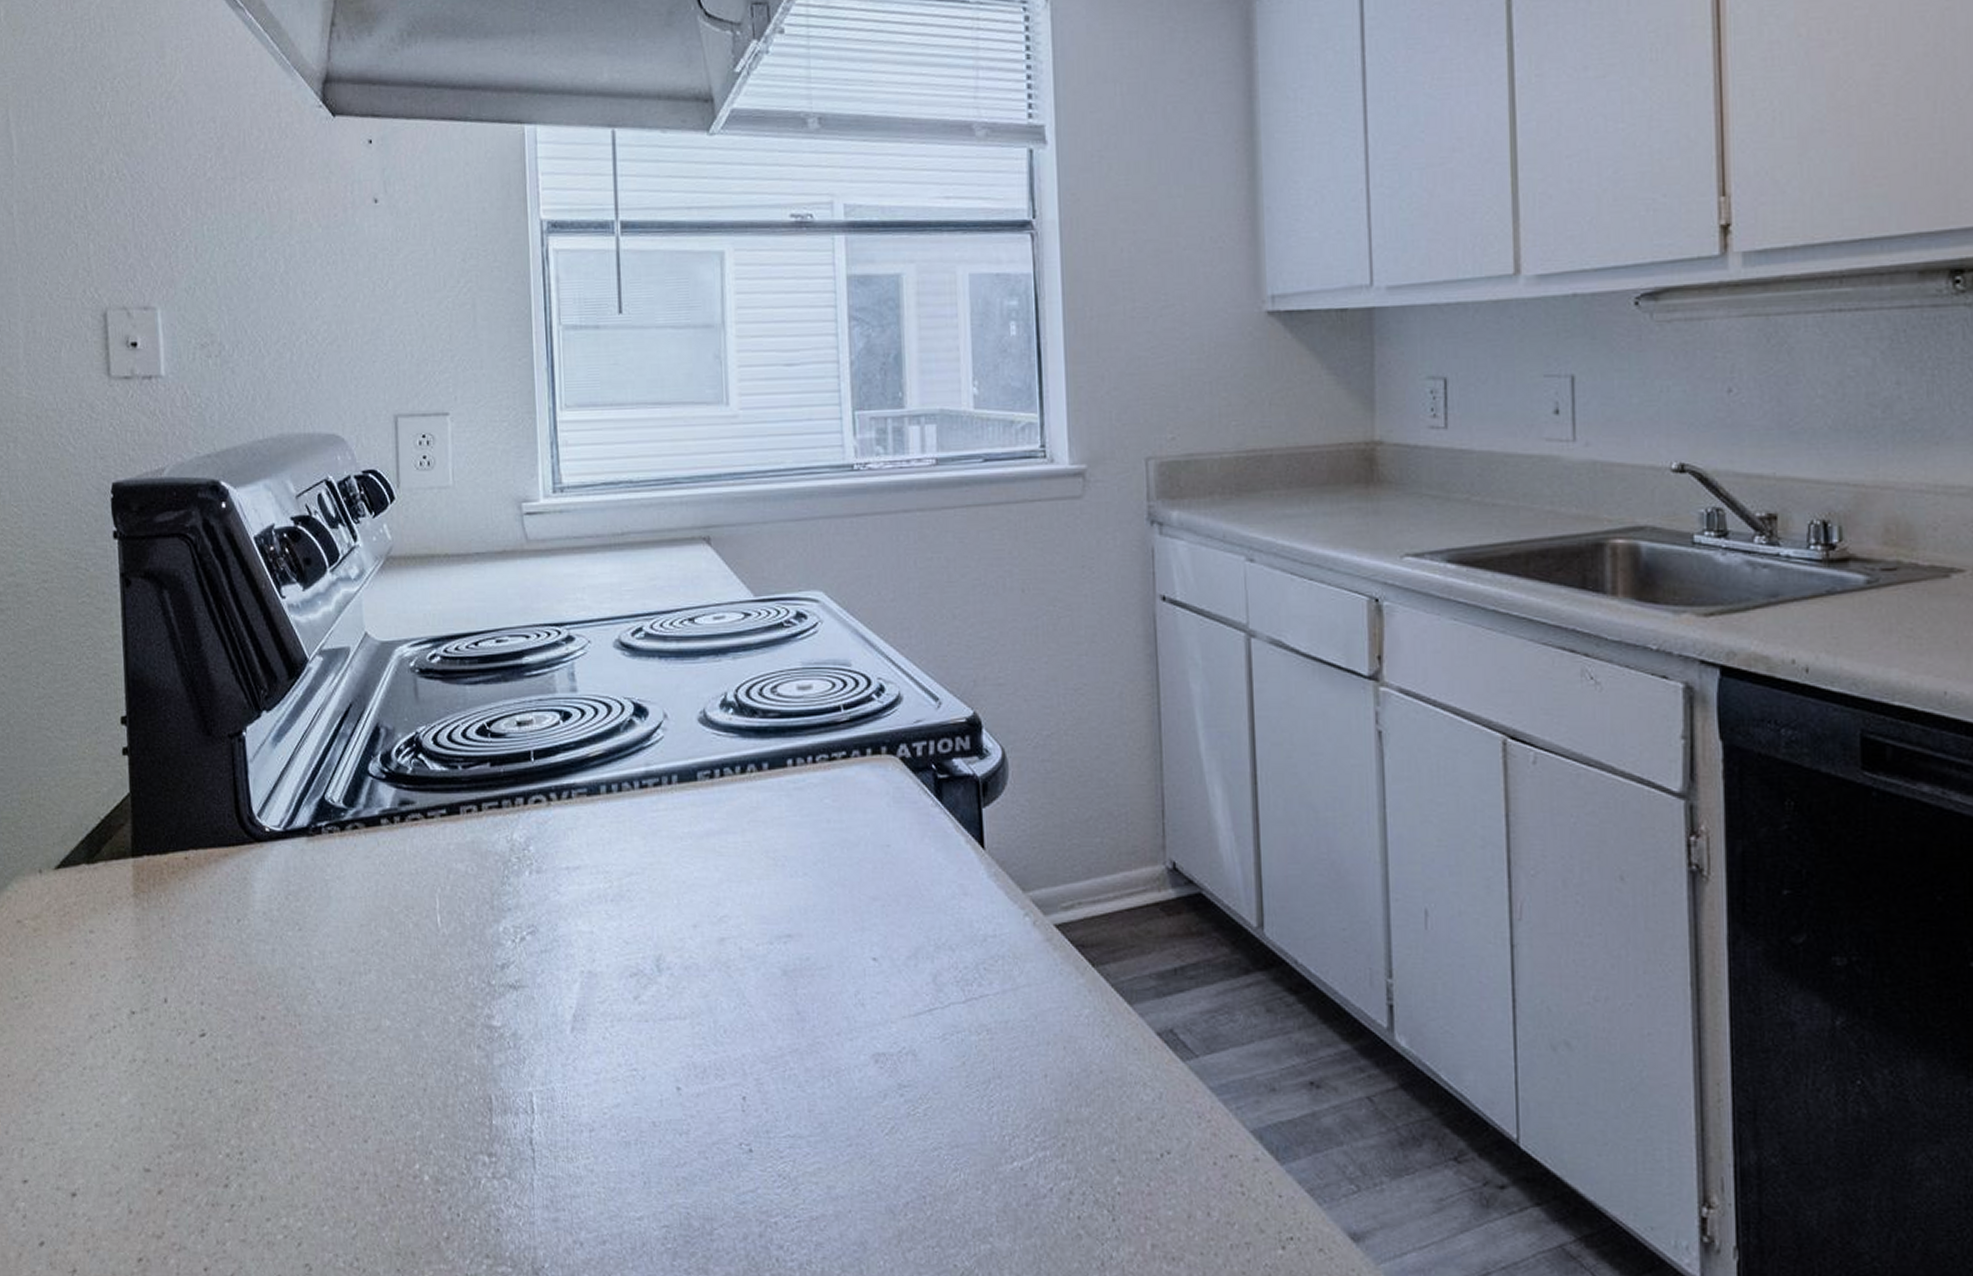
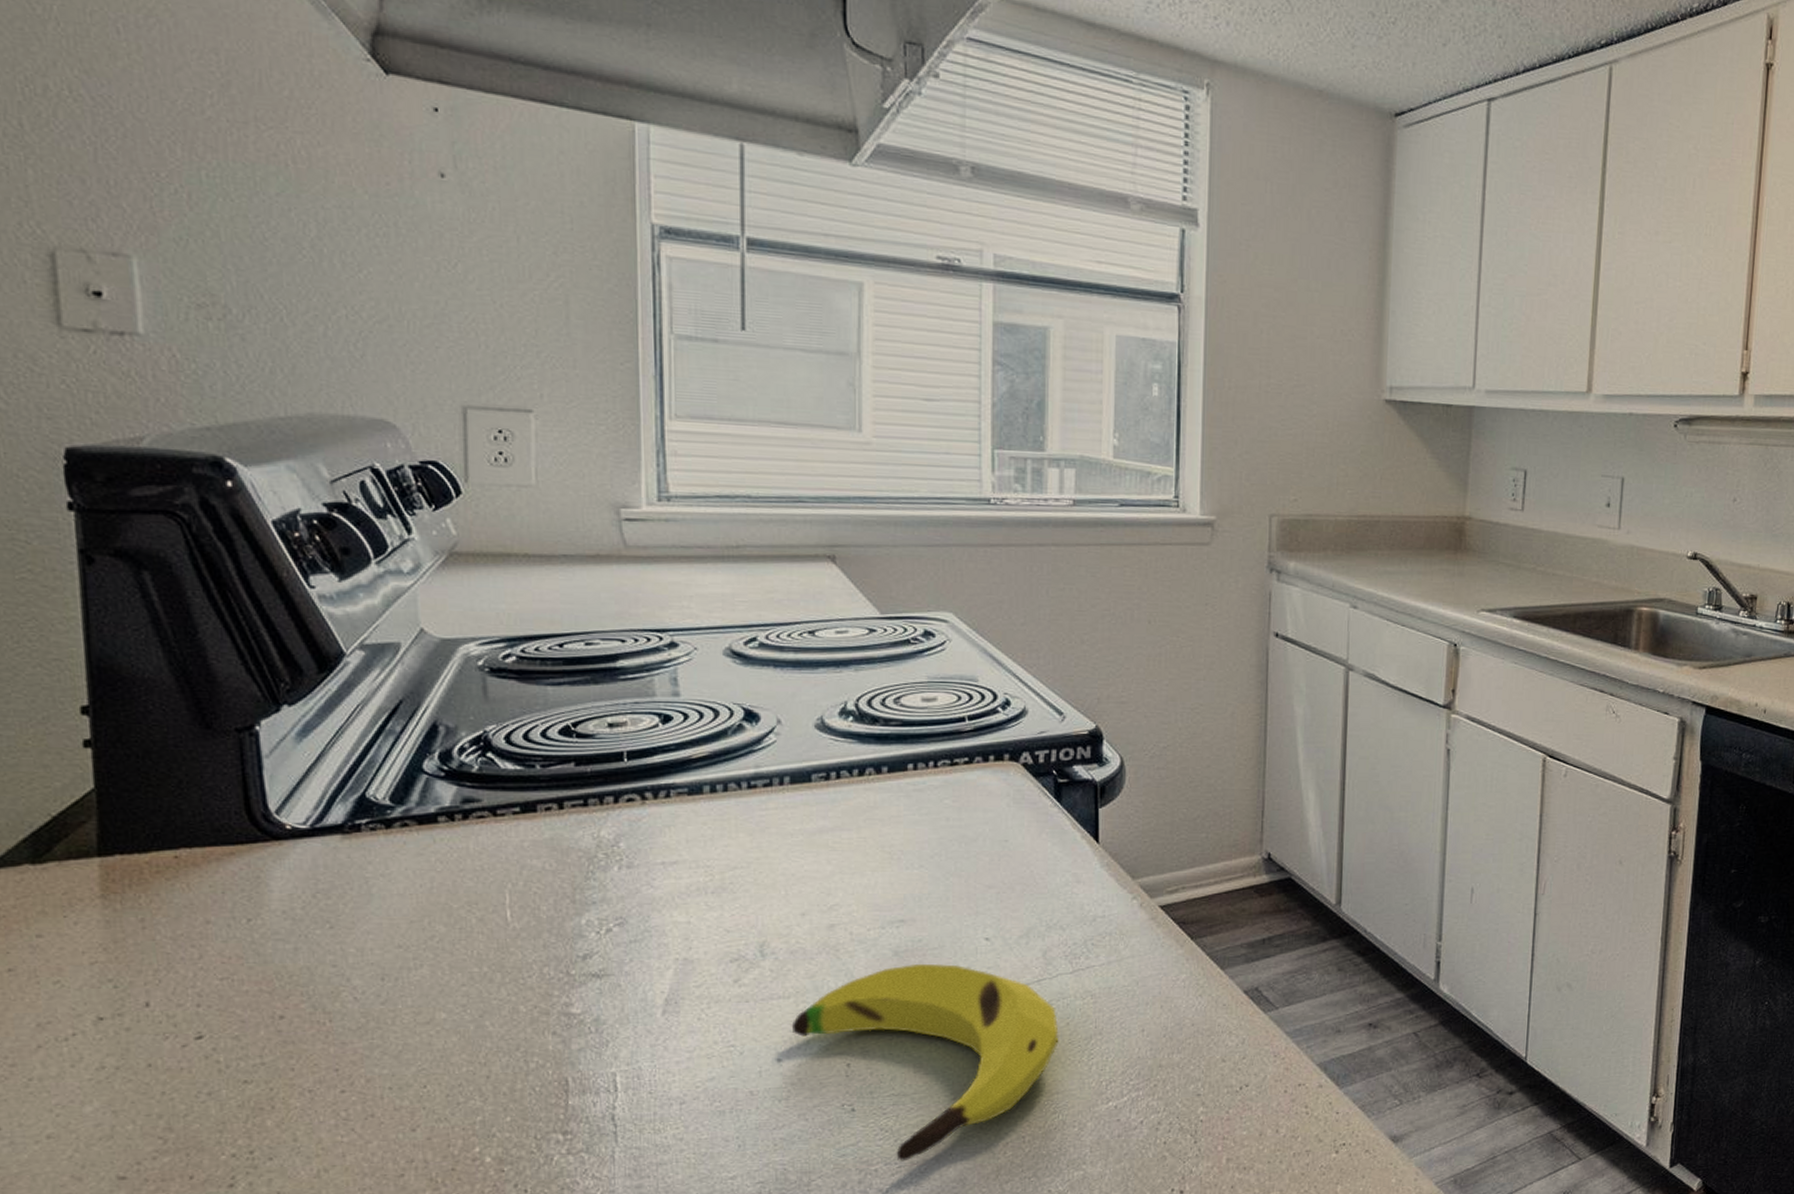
banana: none [688,985,955,1215] -> present [791,963,1059,1162]

